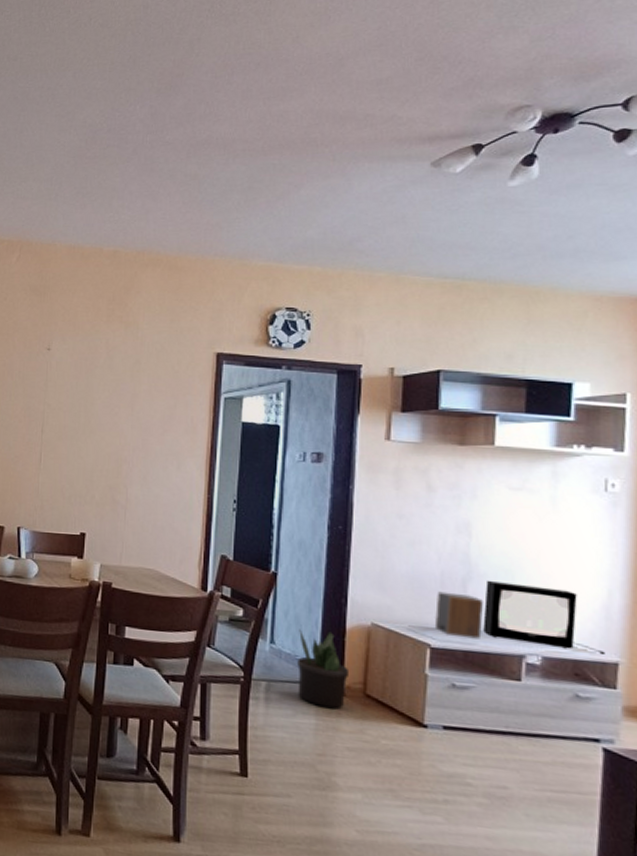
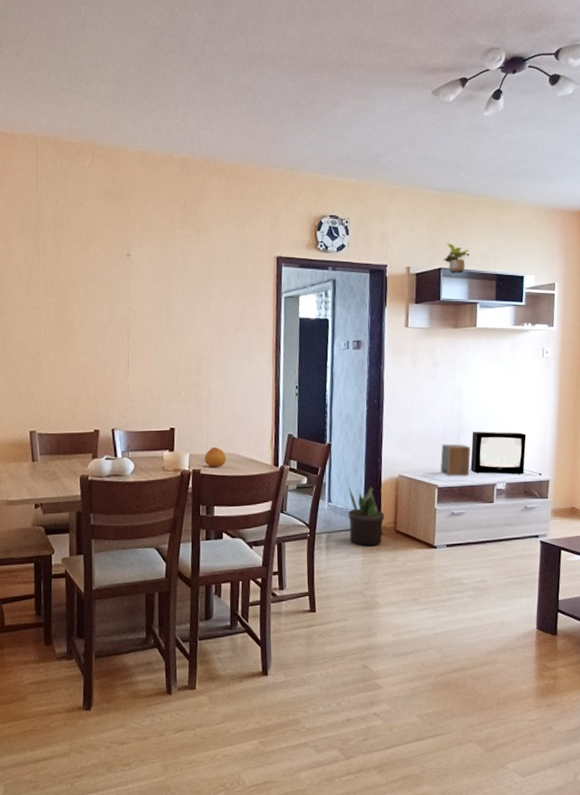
fruit: none [117,559,143,583] -> present [204,446,226,467]
potted plant: none [442,340,485,377] -> present [442,243,470,273]

